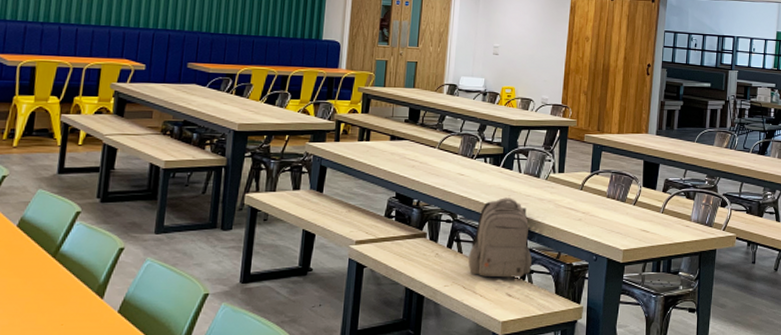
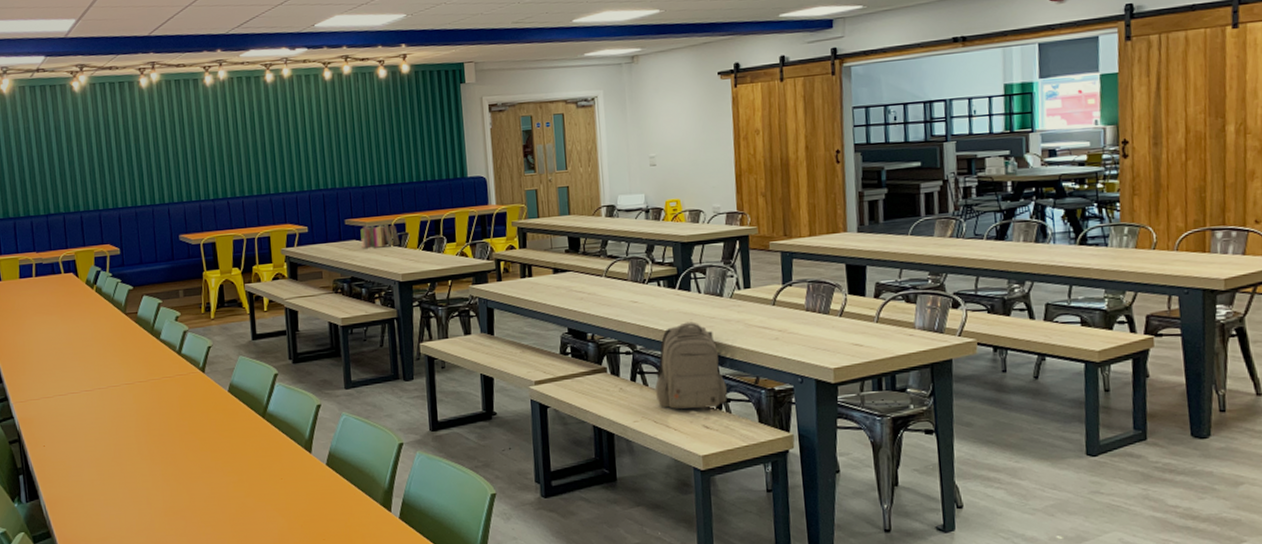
books: none [201,71,243,96] -> present [360,224,400,249]

